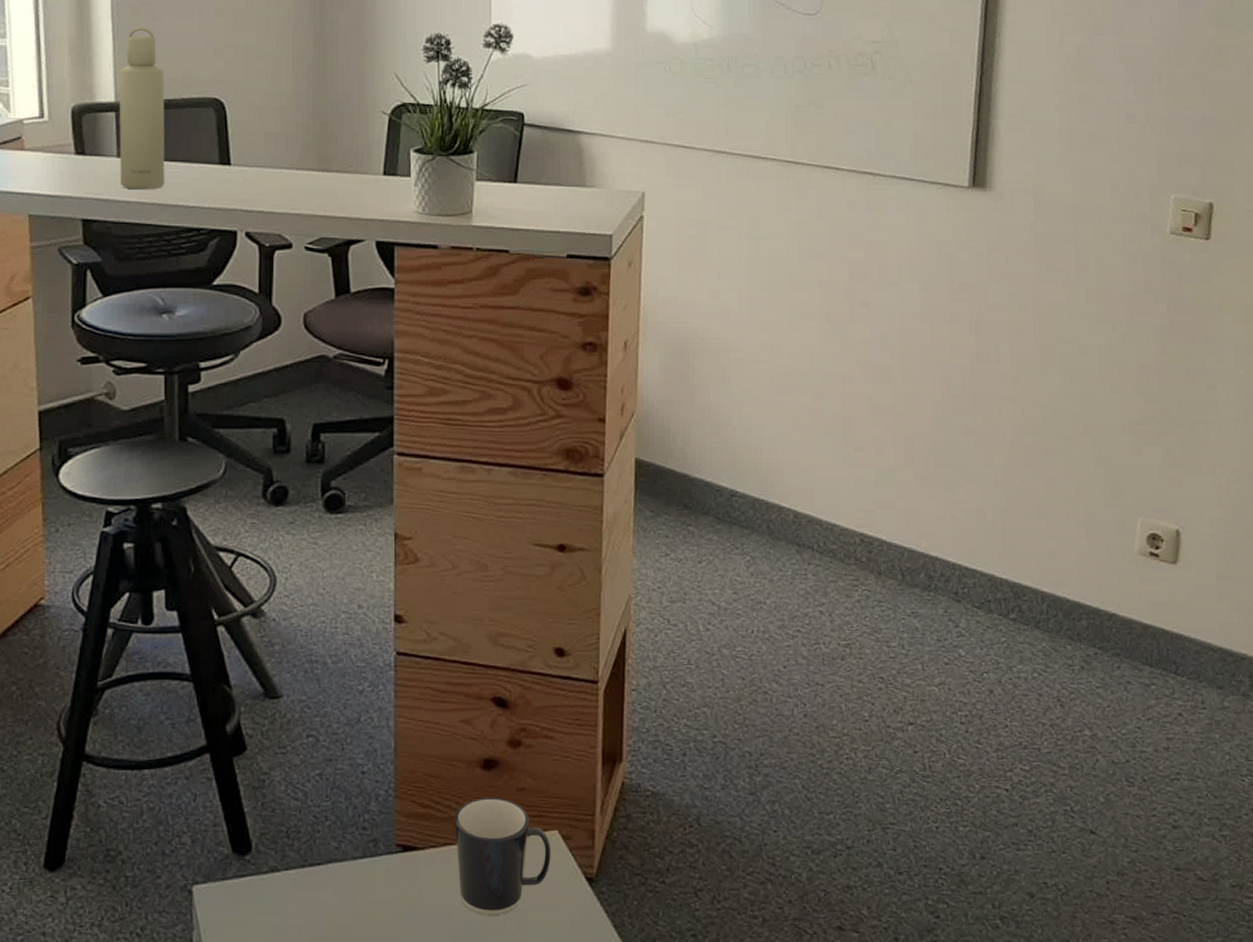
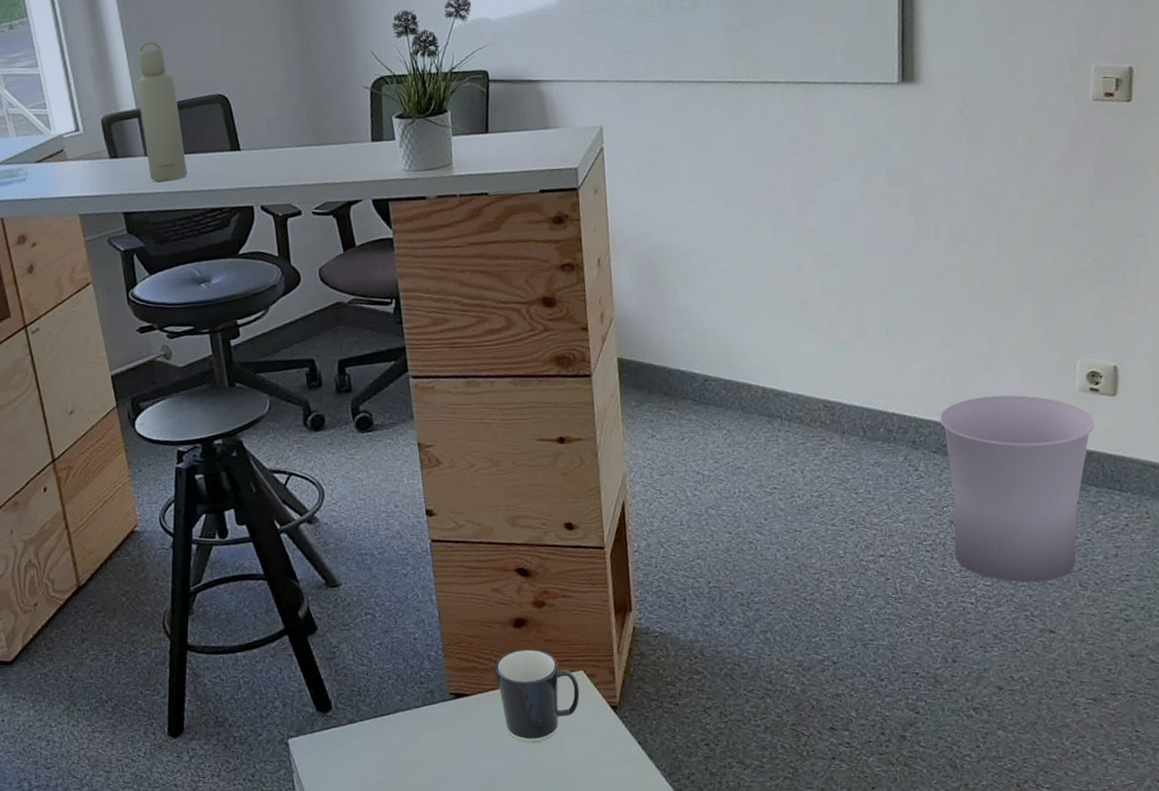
waste bin: none [986,549,1153,772] -> present [939,395,1095,583]

